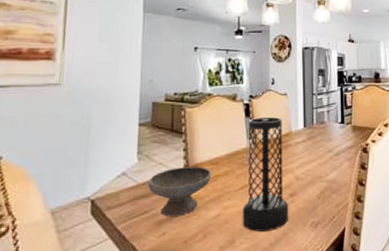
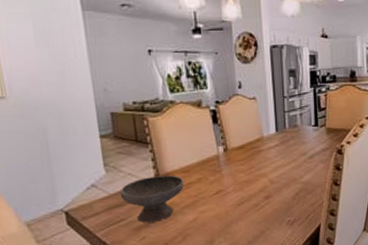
vase: present [242,116,289,232] -> none [216,122,266,232]

